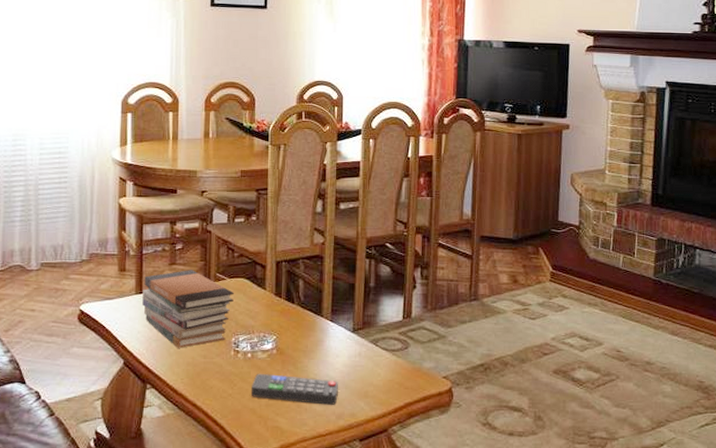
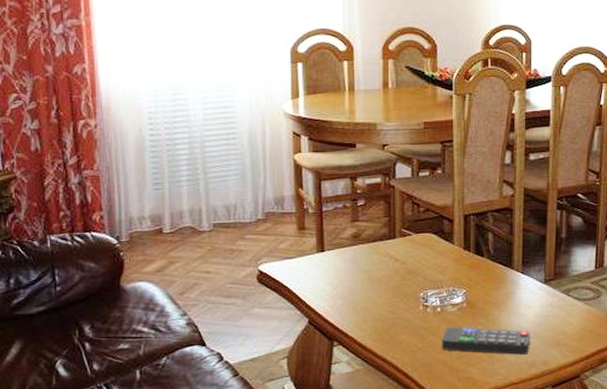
book stack: present [142,270,235,348] -> none [324,226,422,305]

